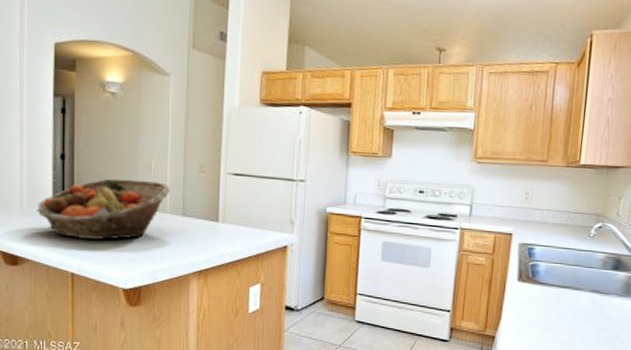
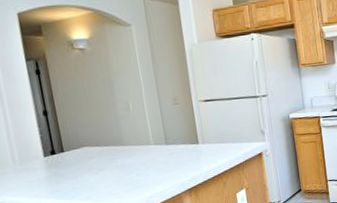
fruit basket: present [36,178,171,240] -> none [29,119,151,184]

